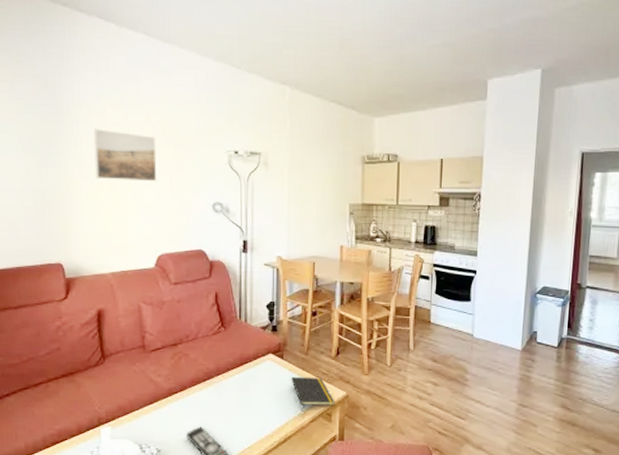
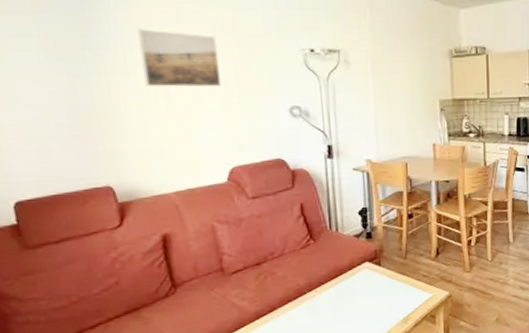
notepad: present [291,377,335,412] -> none [391,280,438,318]

